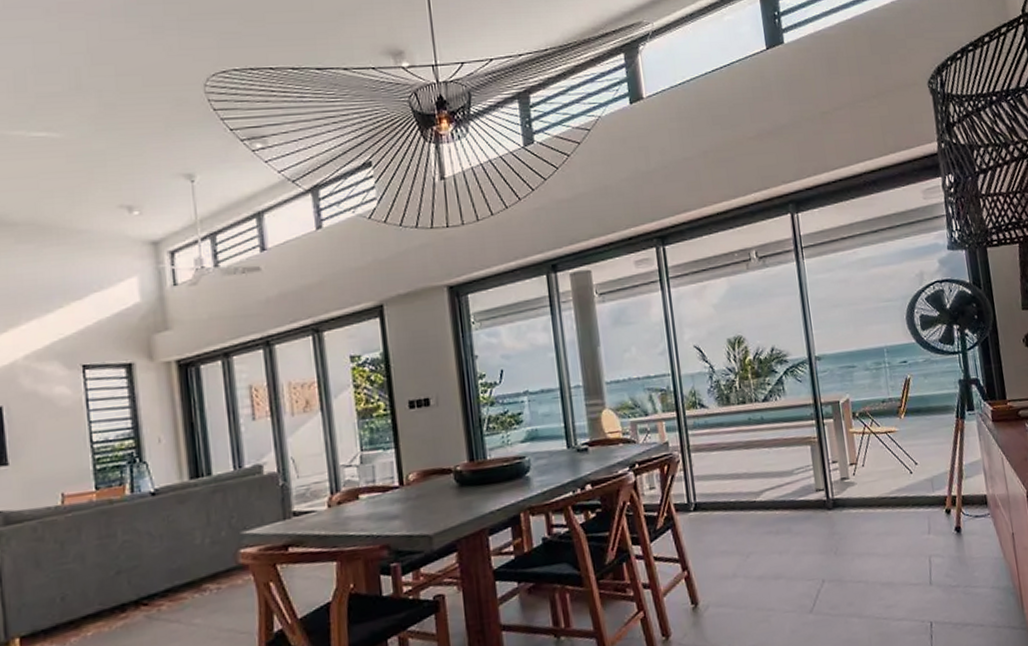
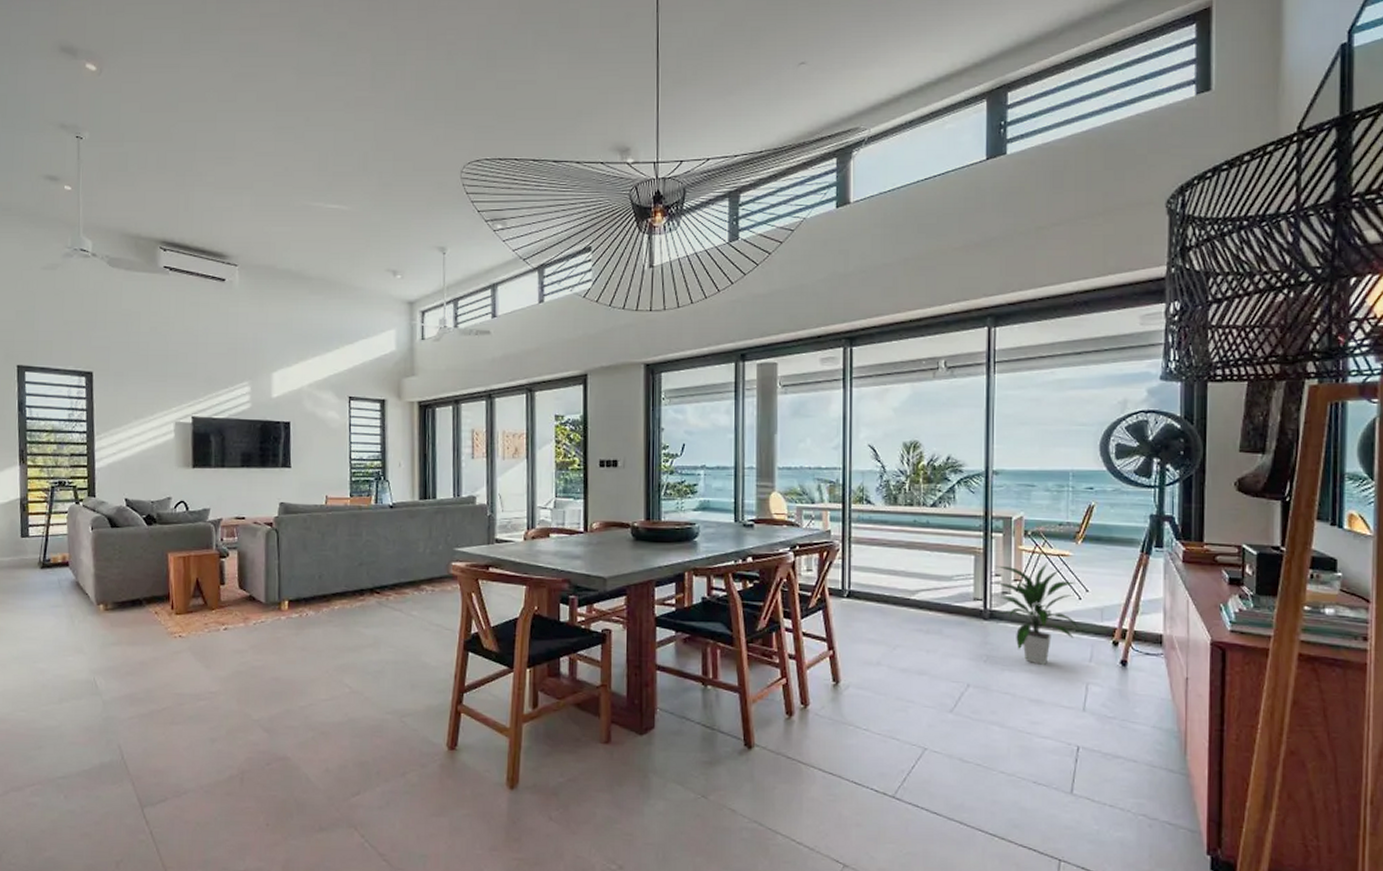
indoor plant: none [831,441,917,547] -> present [992,563,1081,665]

